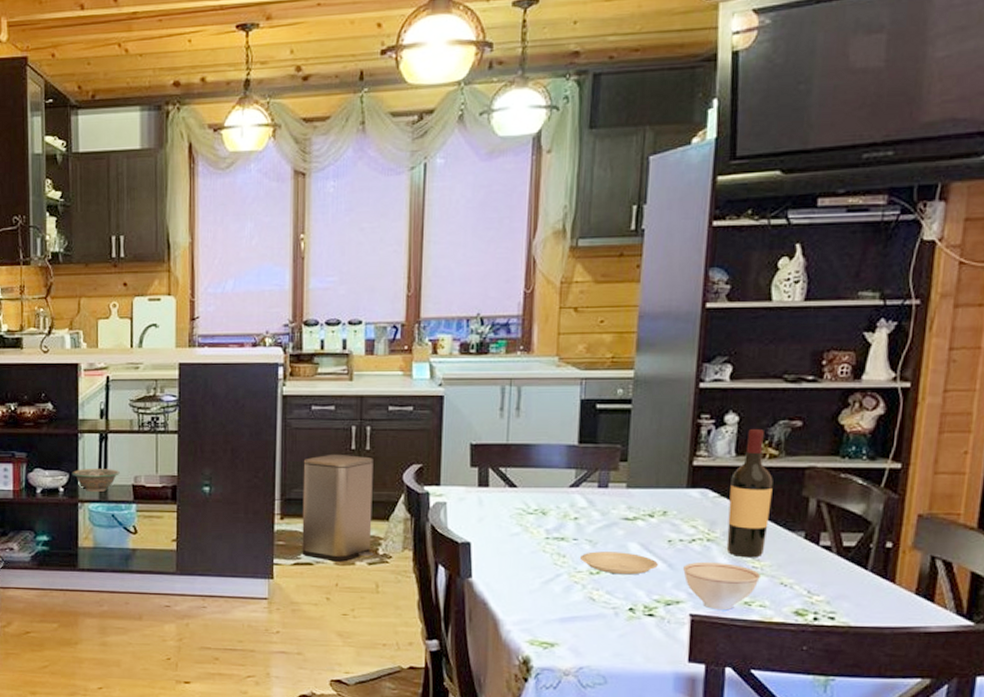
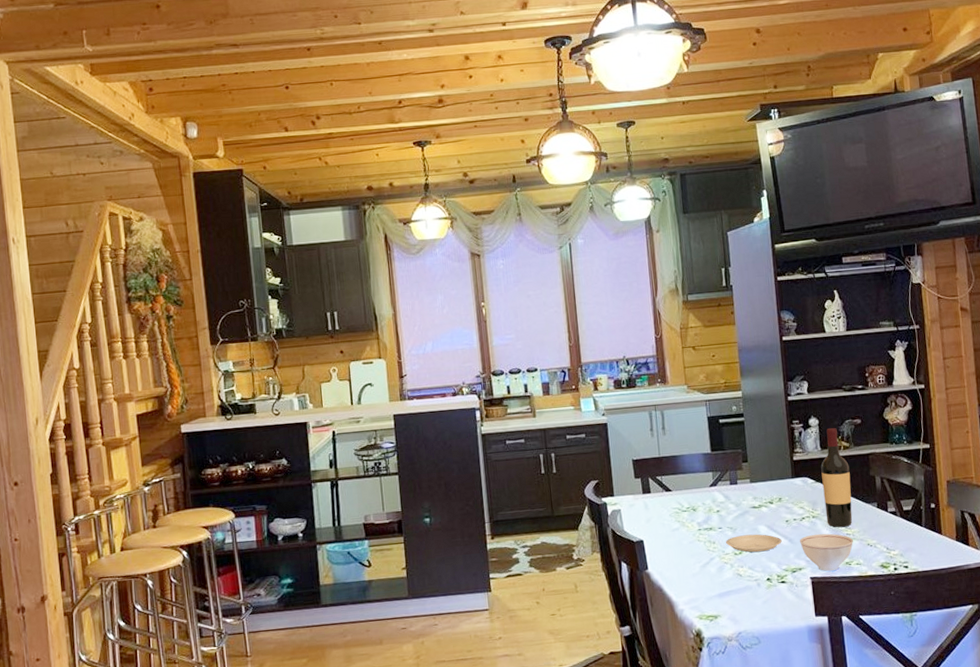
ceramic bowl: present [72,469,120,493] -> none [308,511,351,535]
pedal bin: present [302,454,374,562] -> none [504,478,570,570]

